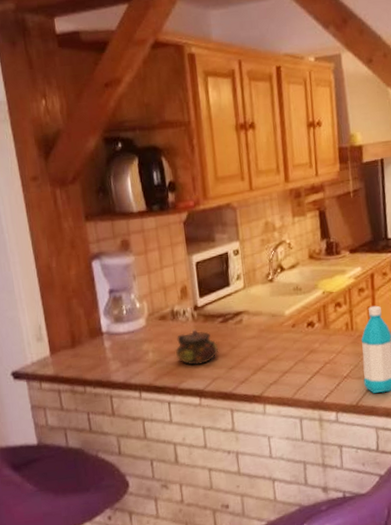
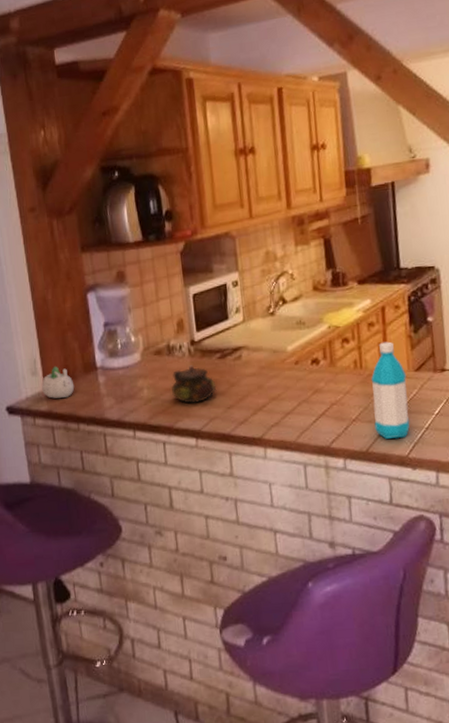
succulent planter: none [47,331,81,363] -> present [41,366,75,399]

